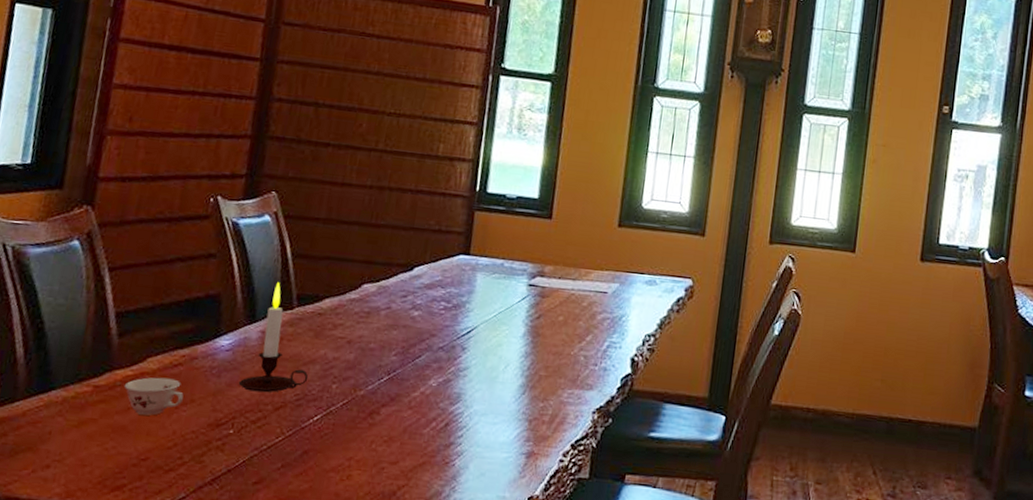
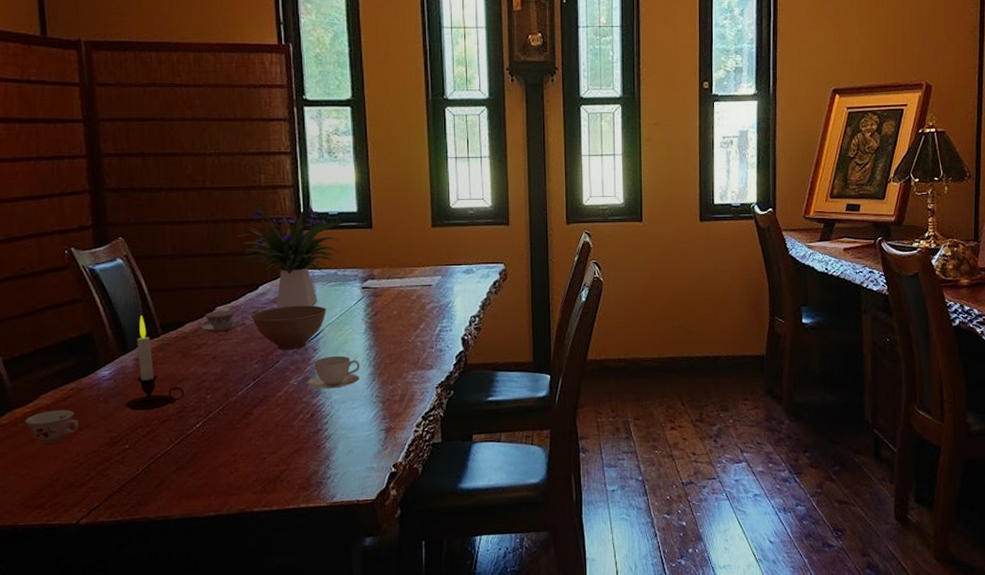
teacup: none [341,288,385,315] -> present [201,311,240,333]
bowl: none [399,293,485,346] -> present [252,305,327,350]
flower arrangement: none [402,172,521,298] -> present [238,202,343,308]
teacup: none [447,358,512,397] -> present [307,355,360,389]

